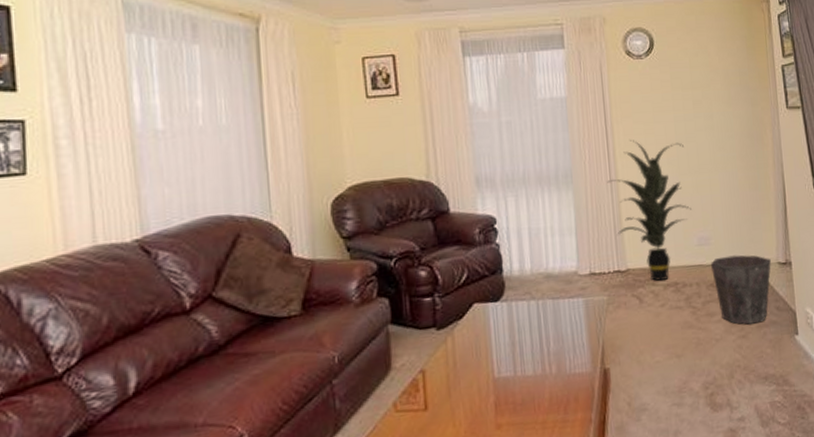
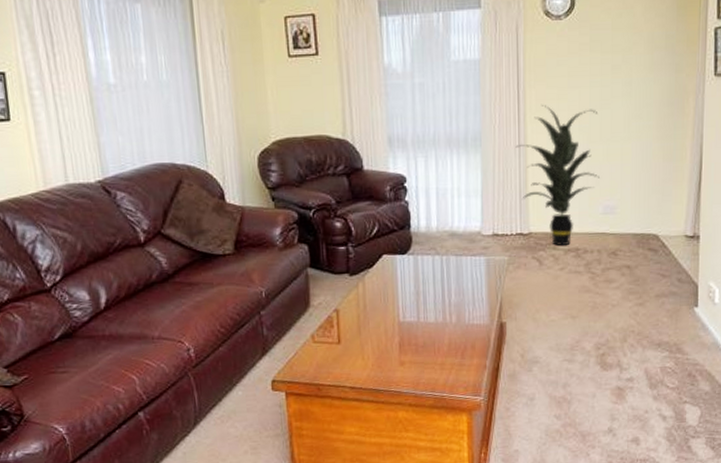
waste bin: present [710,254,771,325] -> none [613,225,678,293]

